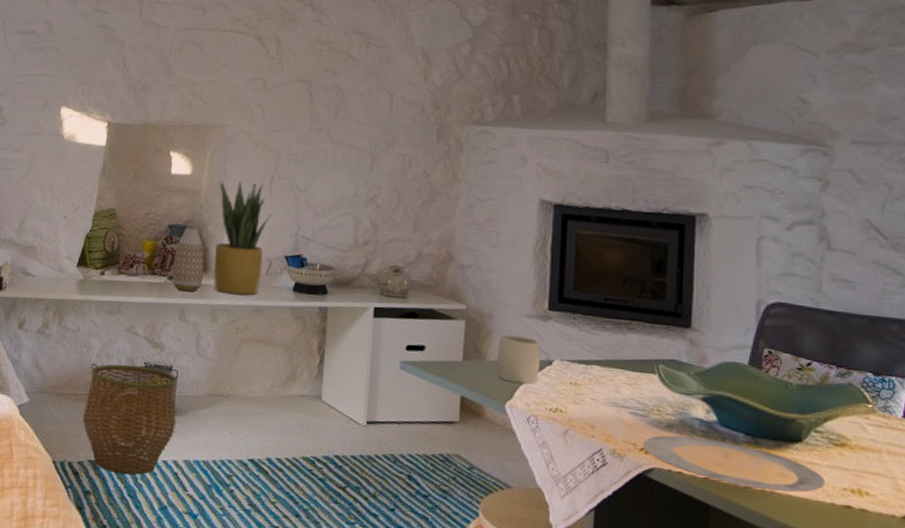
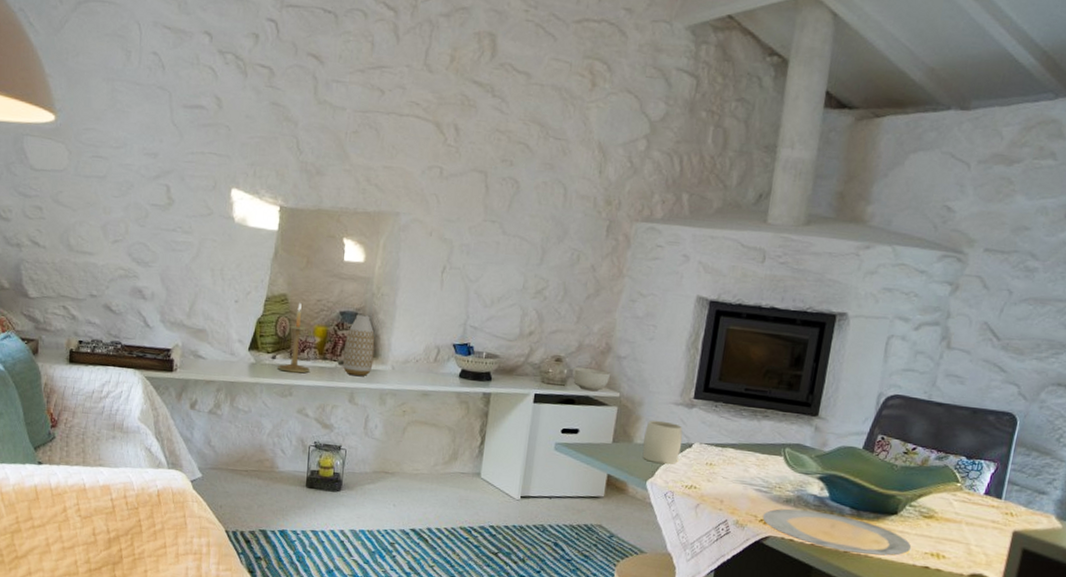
basket: present [82,362,178,475] -> none [254,441,346,543]
candlestick: none [106,218,139,290] -> present [278,303,310,374]
planter: present [213,180,271,296] -> none [383,269,441,381]
bowl: none [413,277,455,304] -> present [572,367,611,392]

